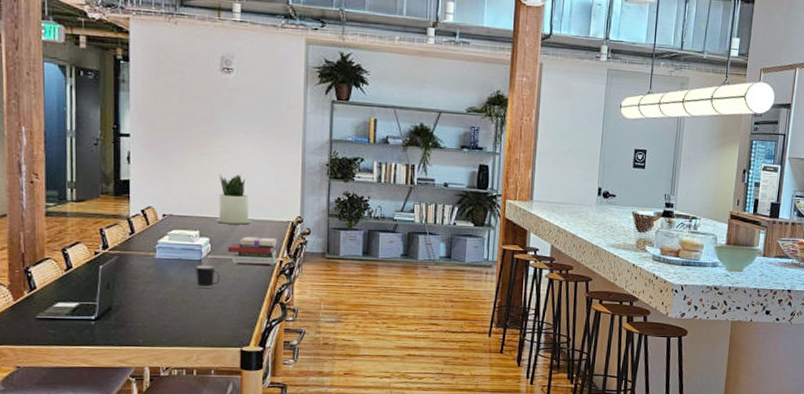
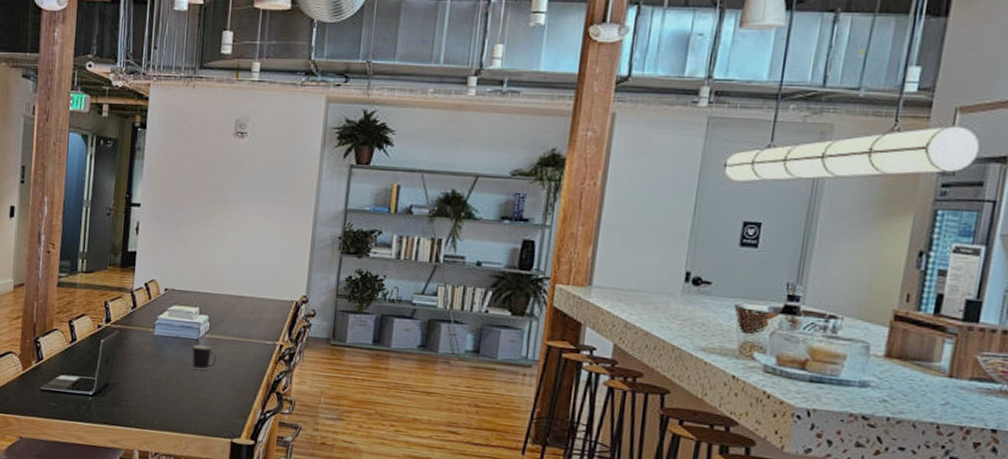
planter: present [216,174,252,225] -> none [217,247,254,303]
books: present [228,236,278,266] -> none [226,316,279,351]
bowl: present [713,245,760,272] -> none [863,356,943,398]

